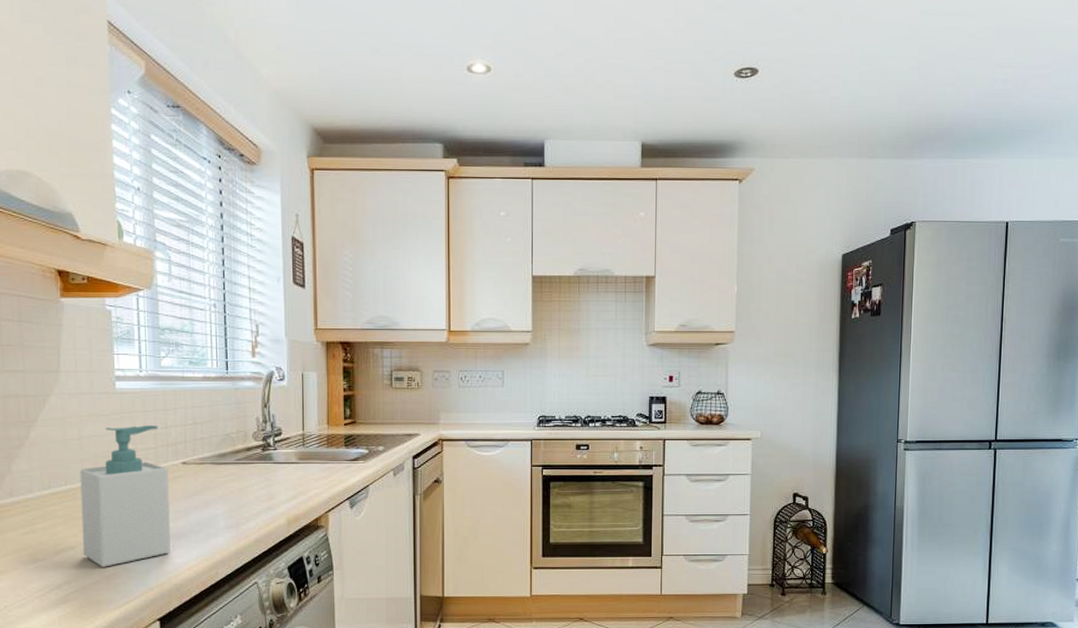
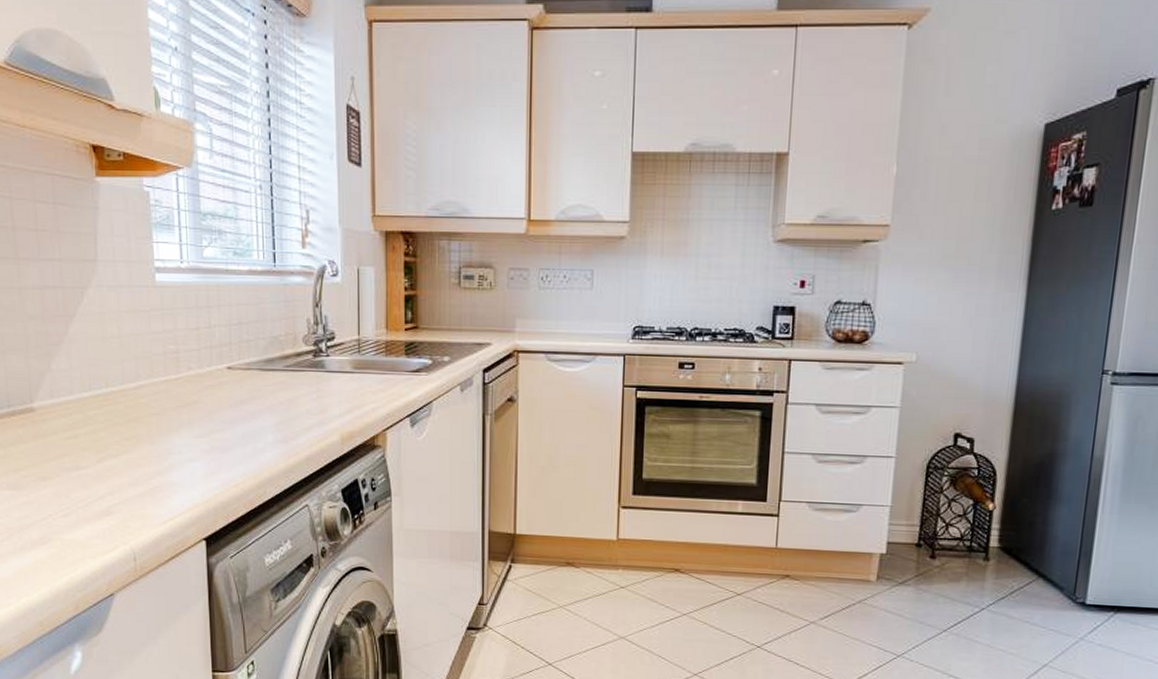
soap bottle: present [80,425,171,567] -> none [120,324,216,479]

